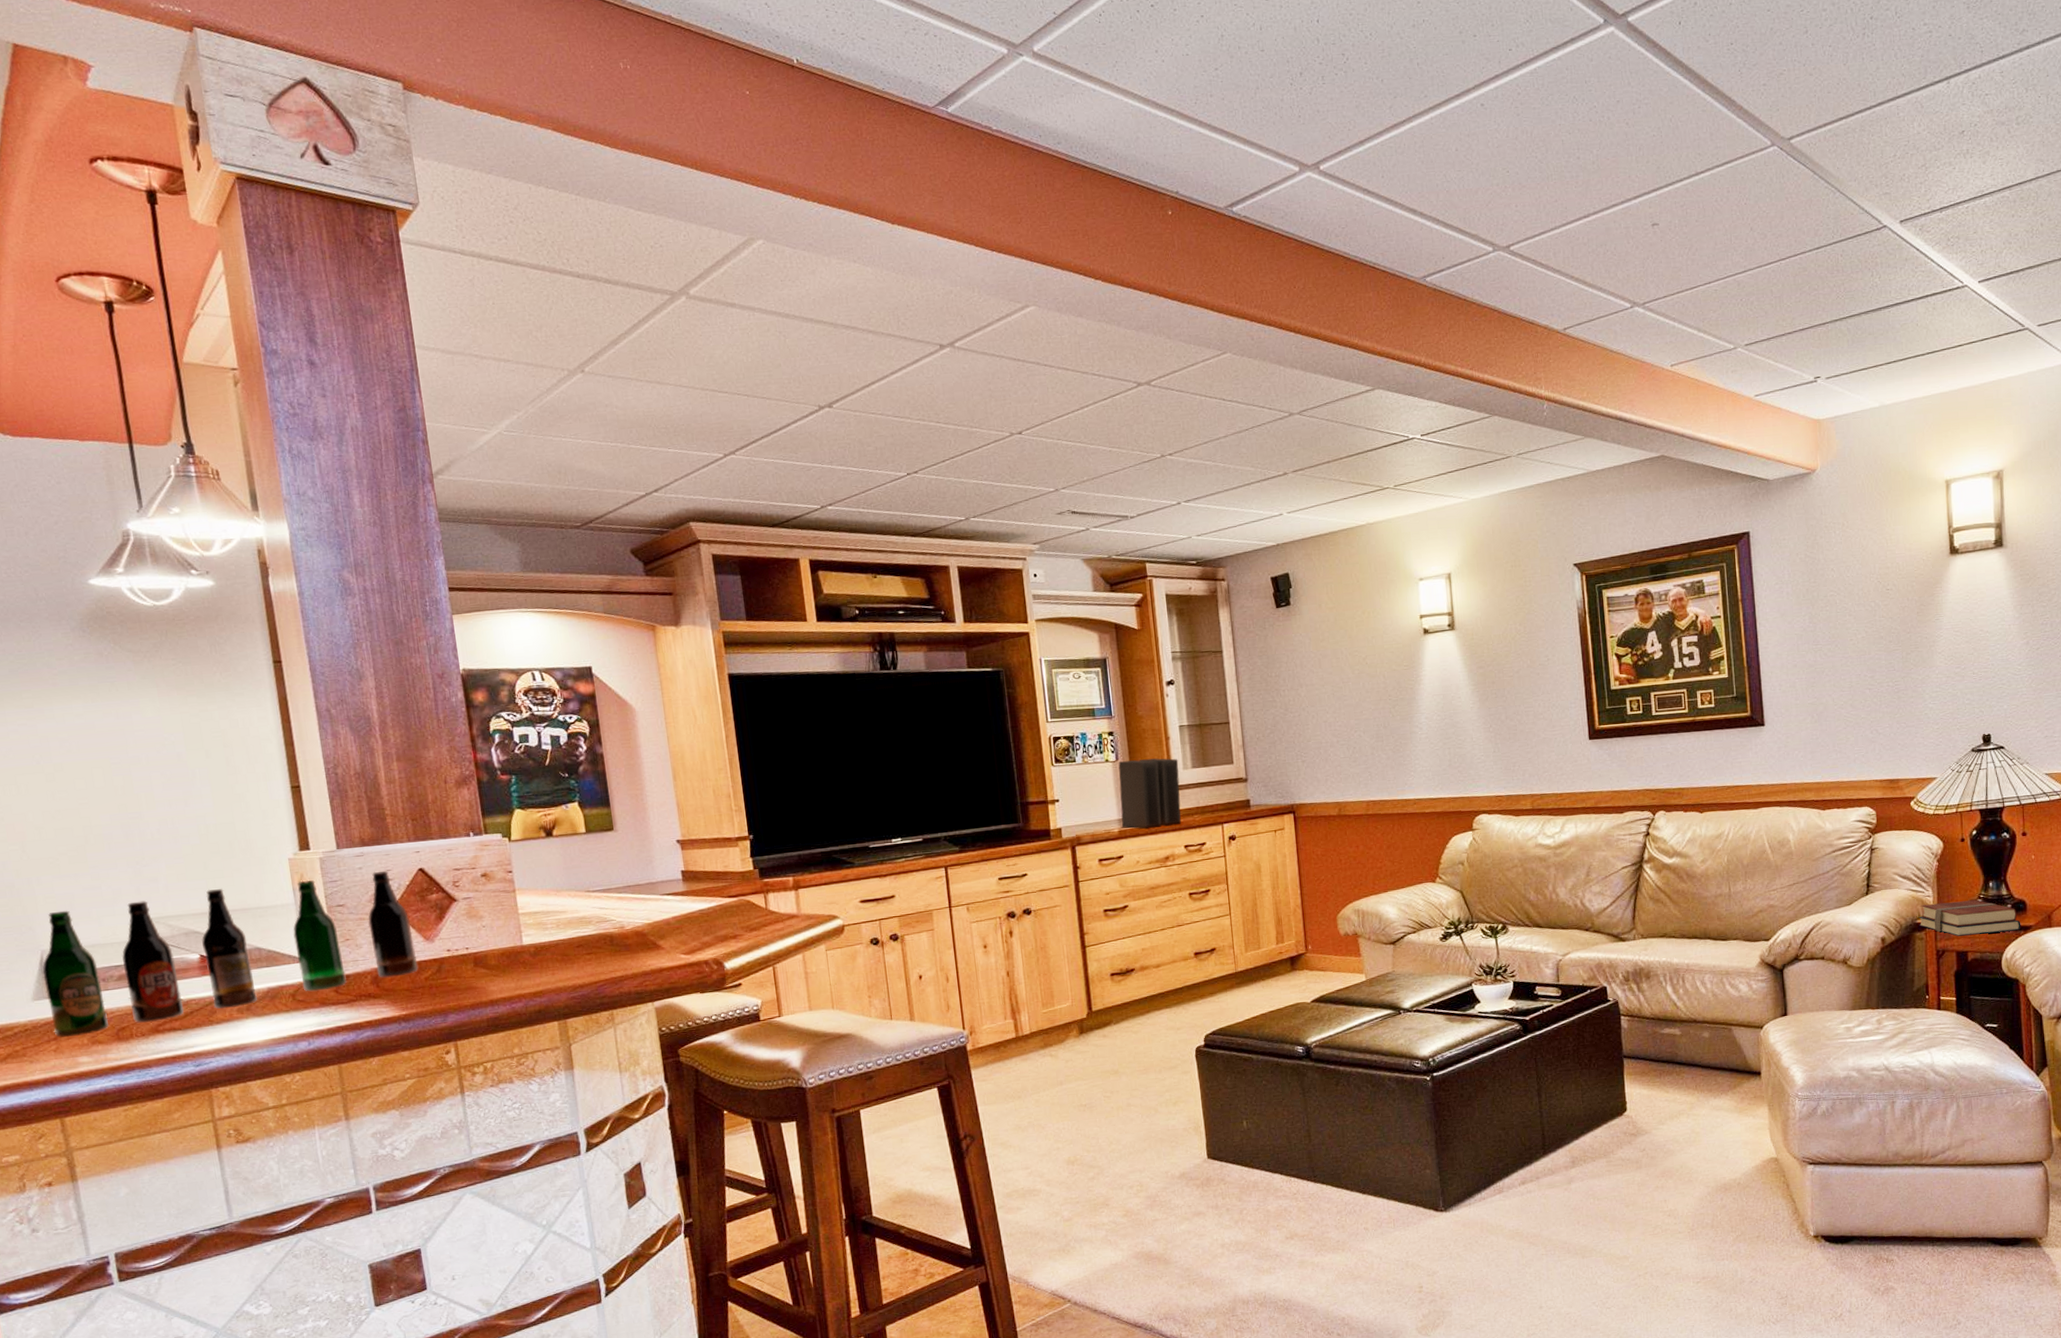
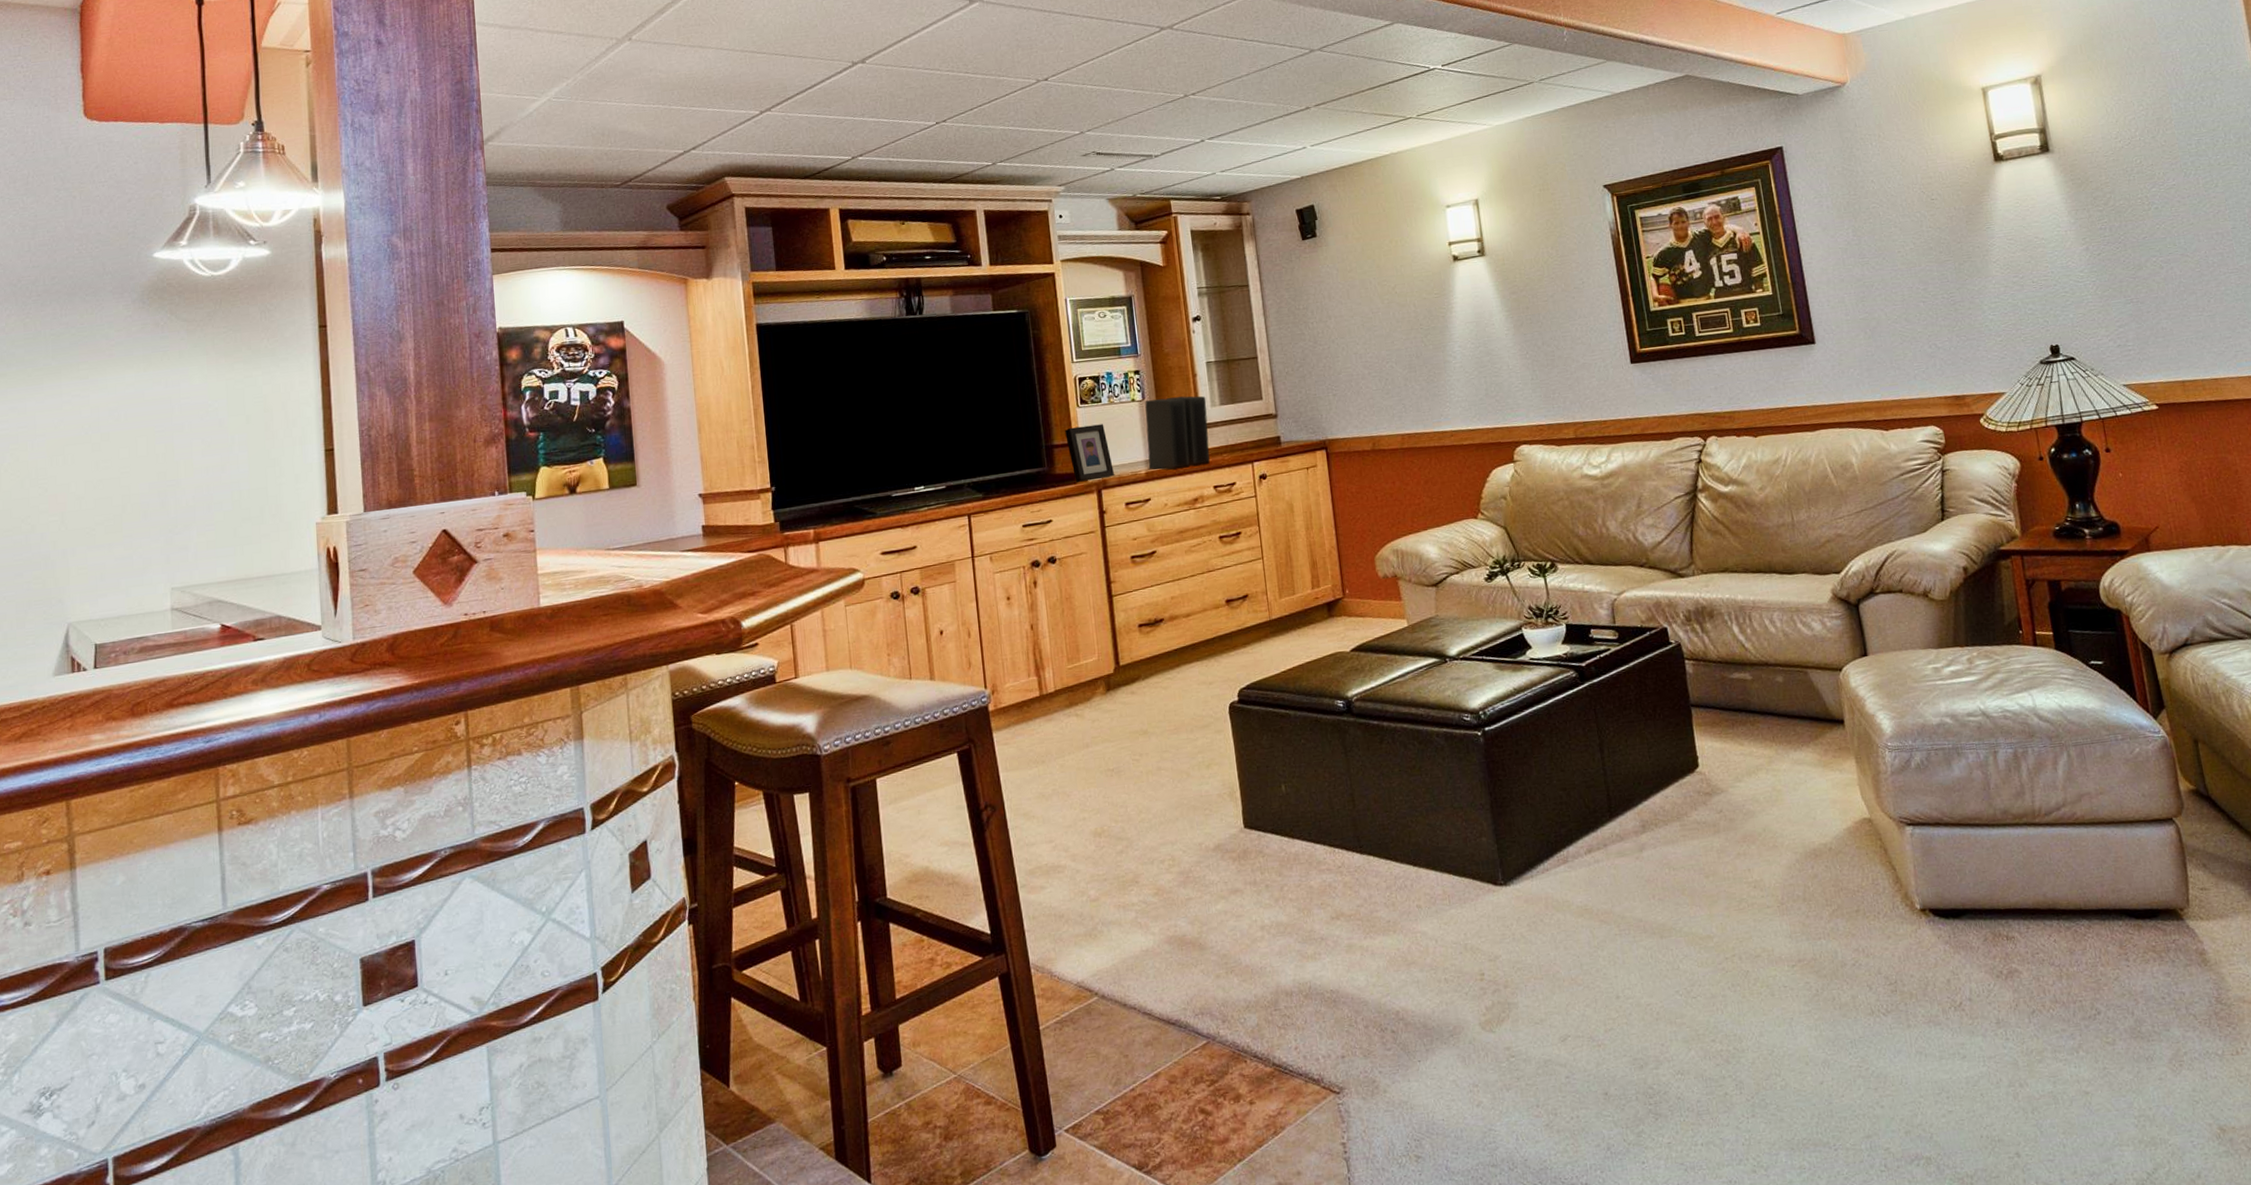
beer bottle: present [42,871,419,1038] -> none [66,533,435,715]
picture frame: none [1040,783,1088,839] -> present [1065,424,1114,483]
books: present [1918,900,2021,937] -> none [2001,523,2117,564]

